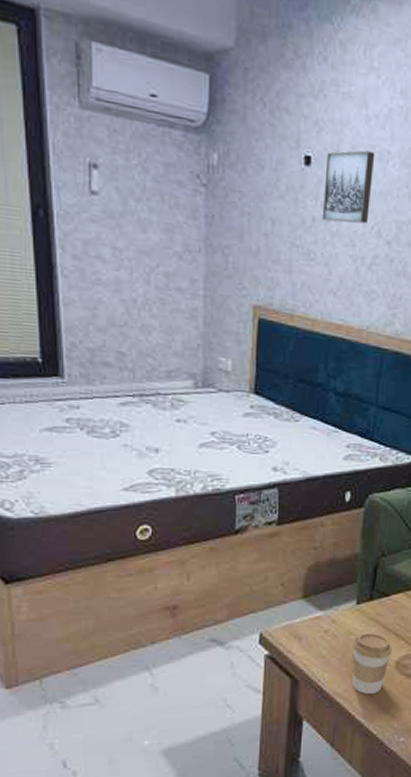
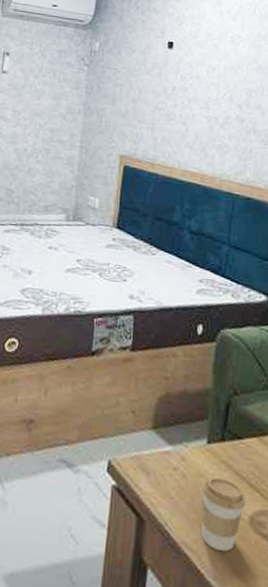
wall art: present [321,150,375,224] -> none [181,36,228,91]

